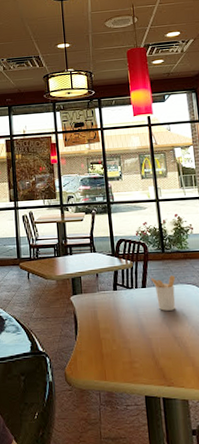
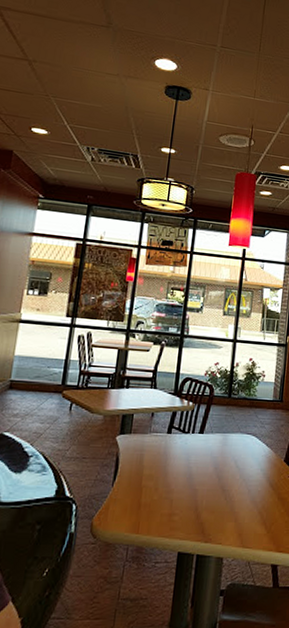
utensil holder: present [150,275,176,311] -> none [210,423,237,461]

